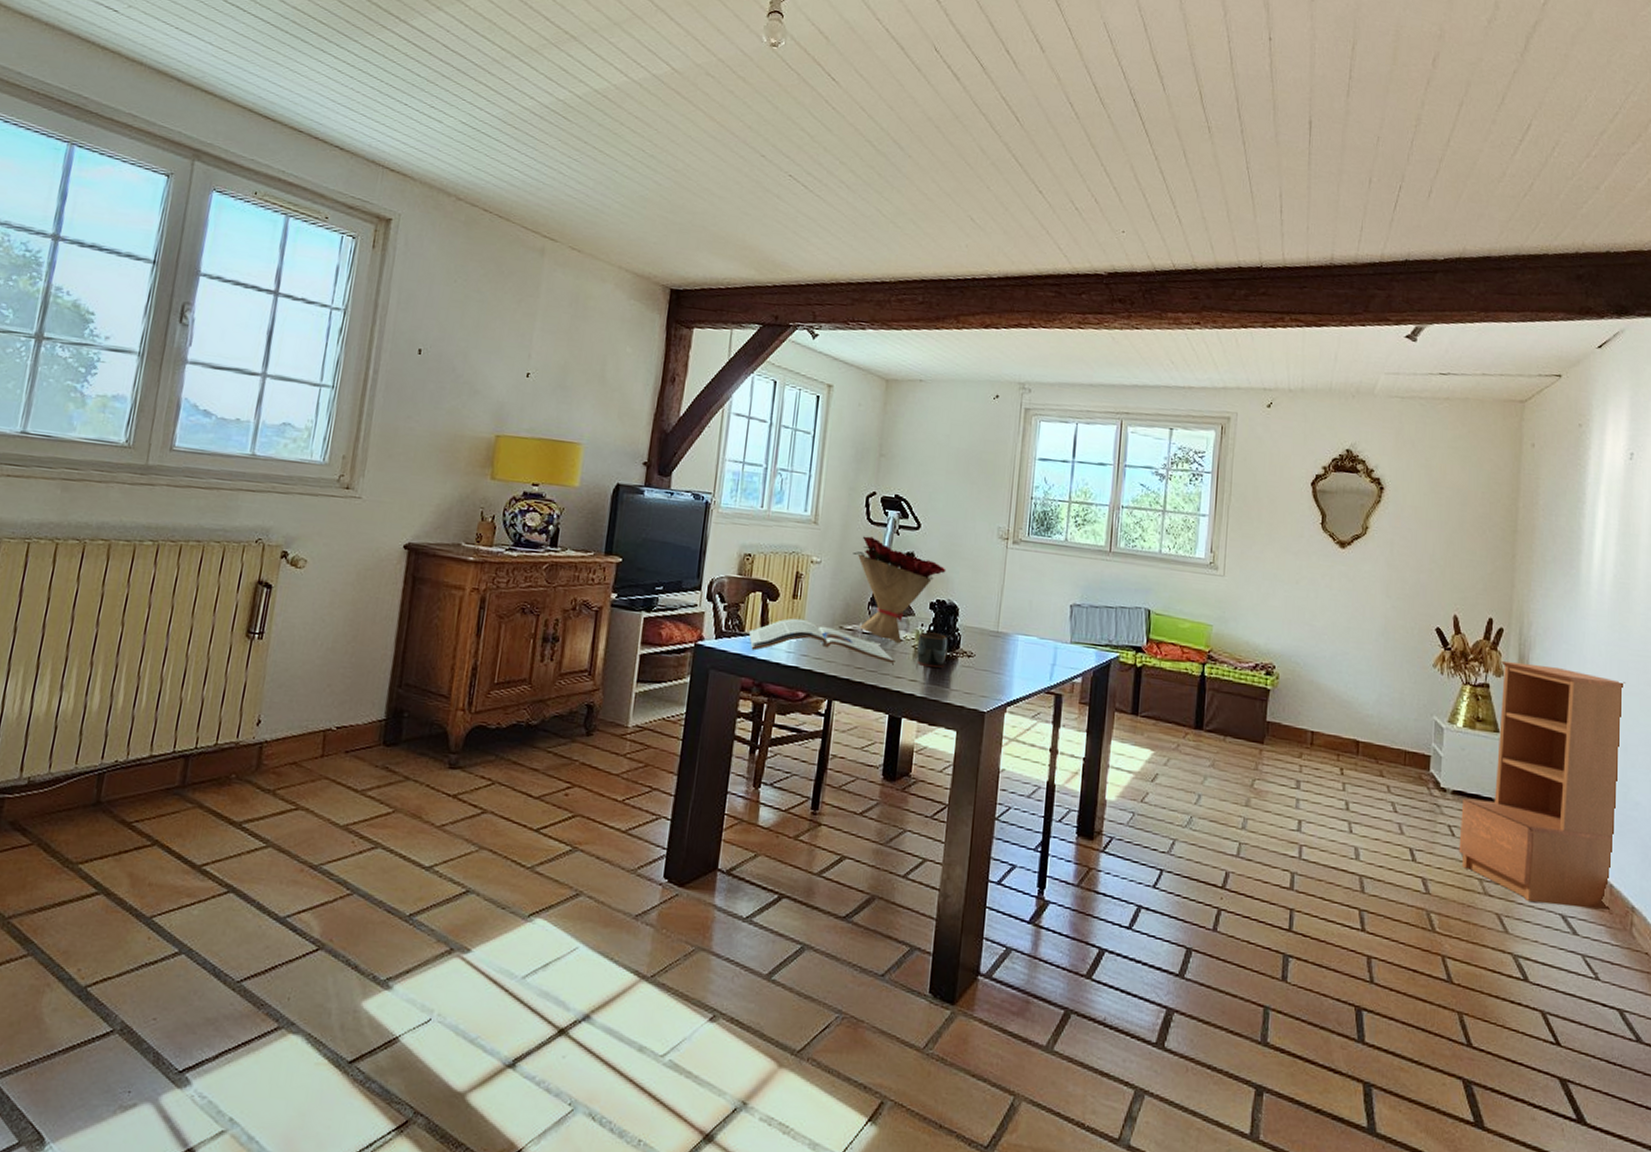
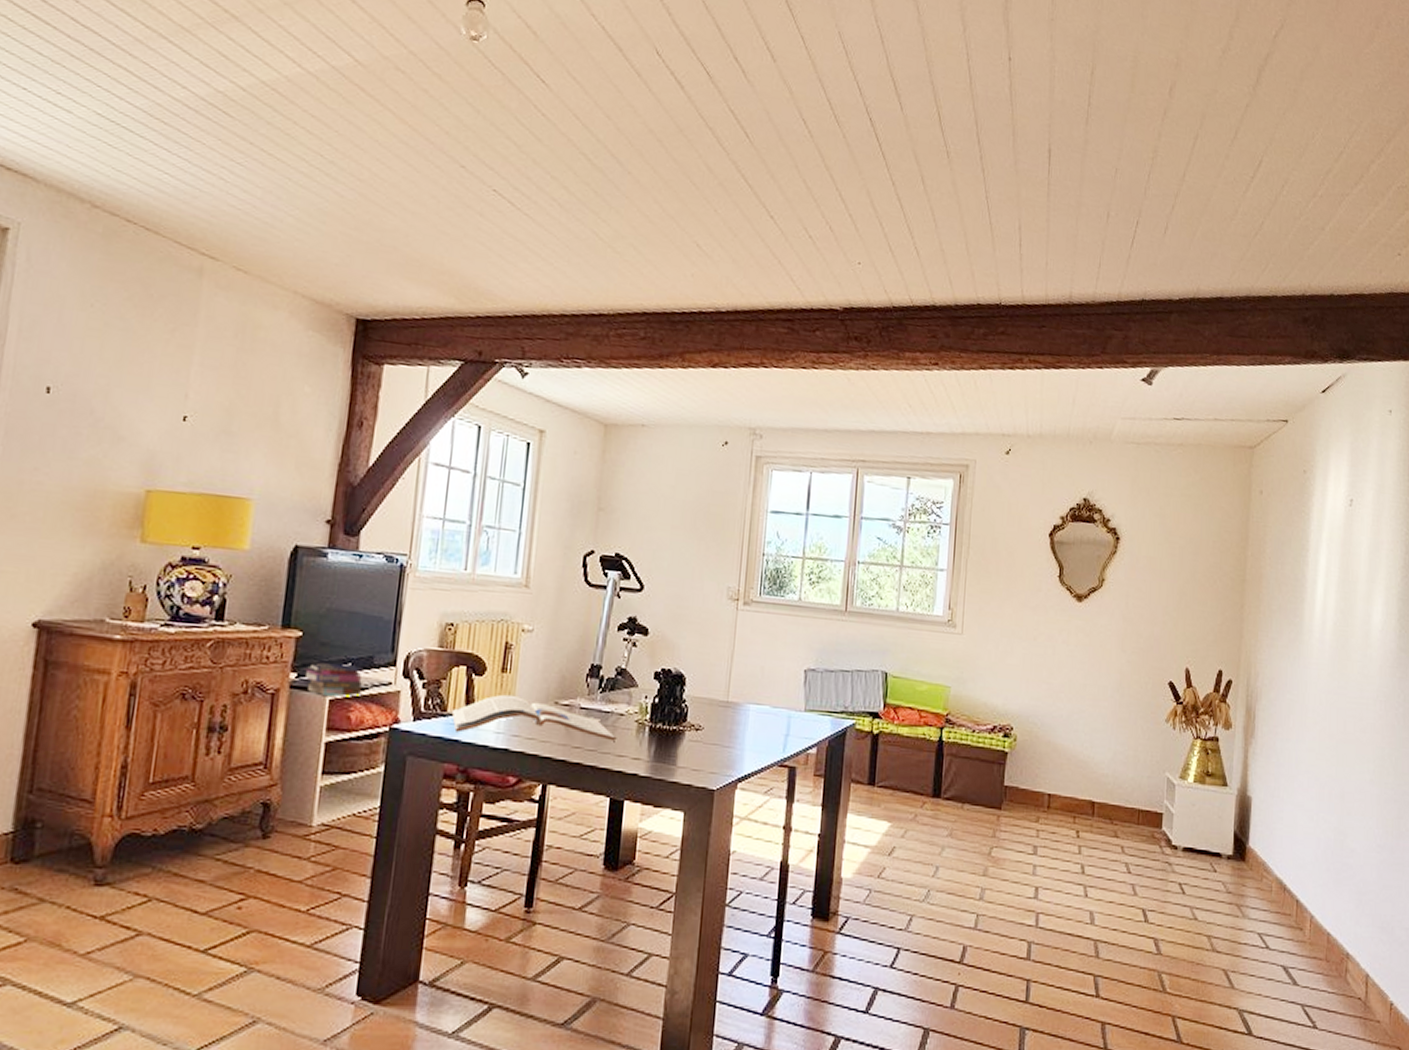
books: none [623,585,673,615] -> present [304,662,363,697]
flower bouquet: present [853,536,947,643] -> none [569,600,672,718]
mug: present [916,631,947,668] -> none [639,704,674,744]
bookshelf: present [1458,661,1626,911] -> none [1188,714,1344,959]

